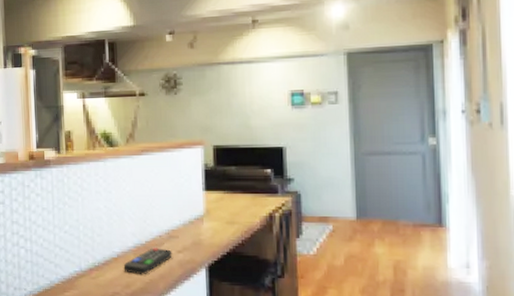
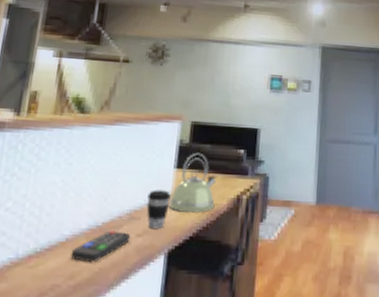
coffee cup: none [182,211,204,246] -> present [146,190,171,229]
kettle: none [202,175,248,232] -> present [168,152,217,214]

